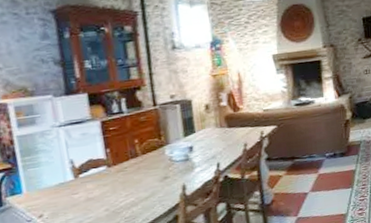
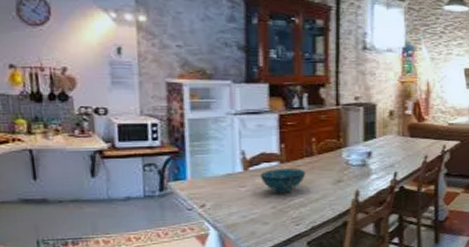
decorative bowl: none [90,170,134,196] -> present [260,168,306,193]

